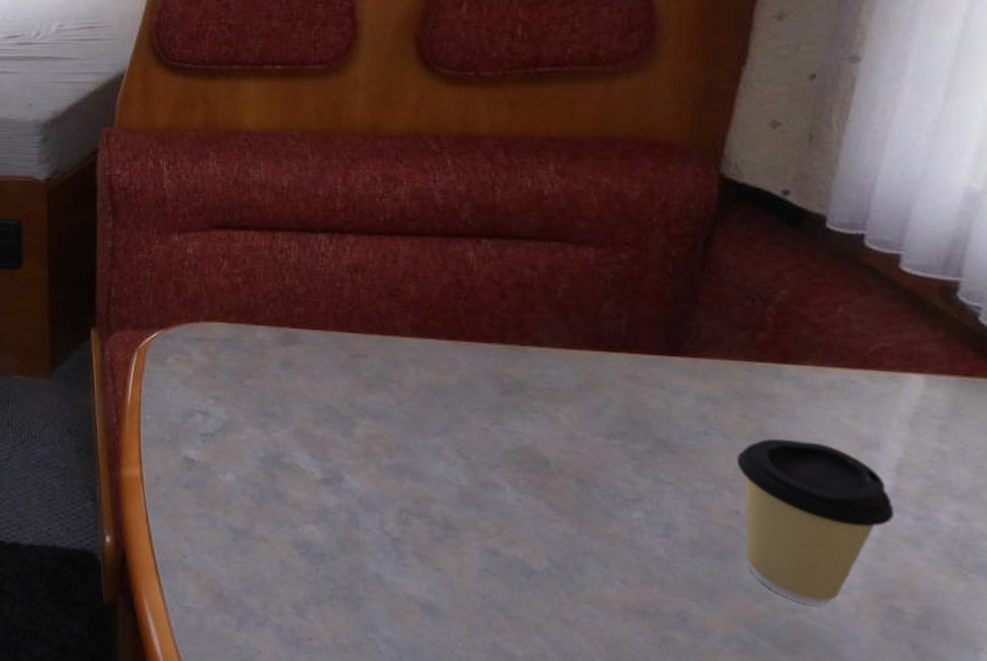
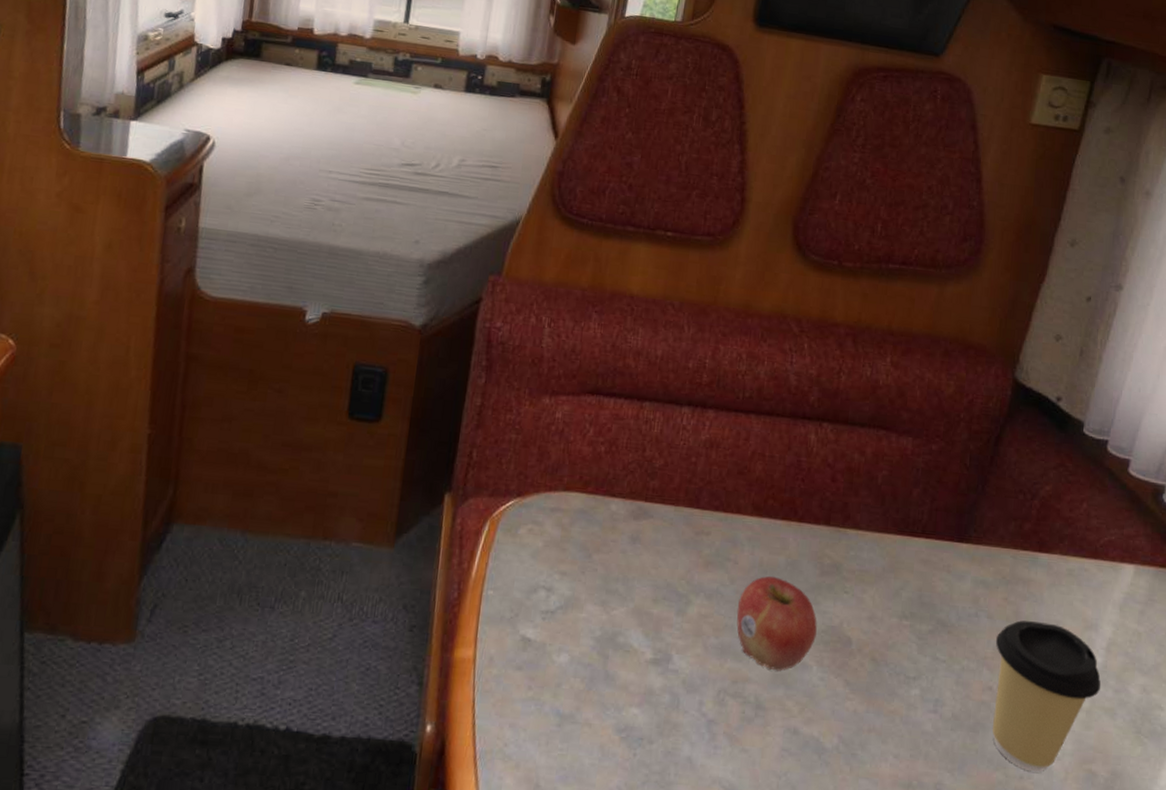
fruit: none [409,396,506,492] -> present [736,576,817,671]

